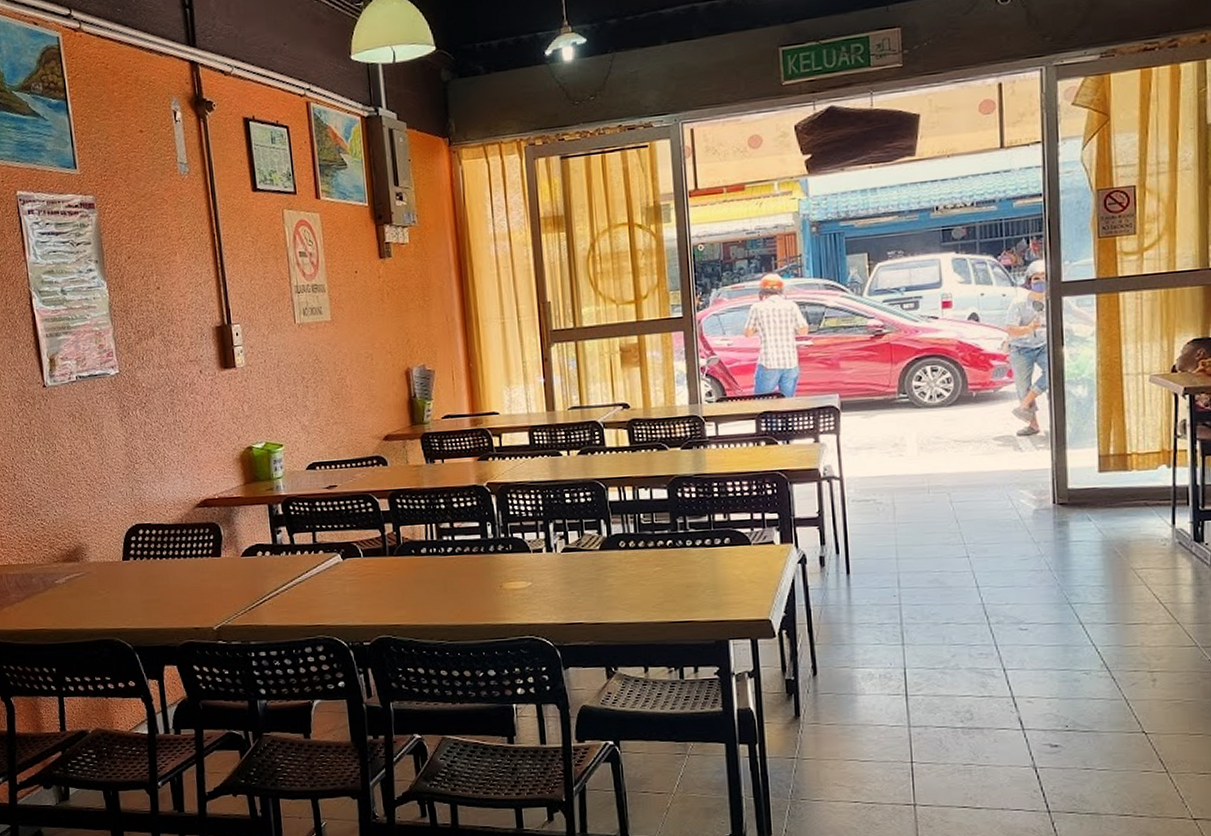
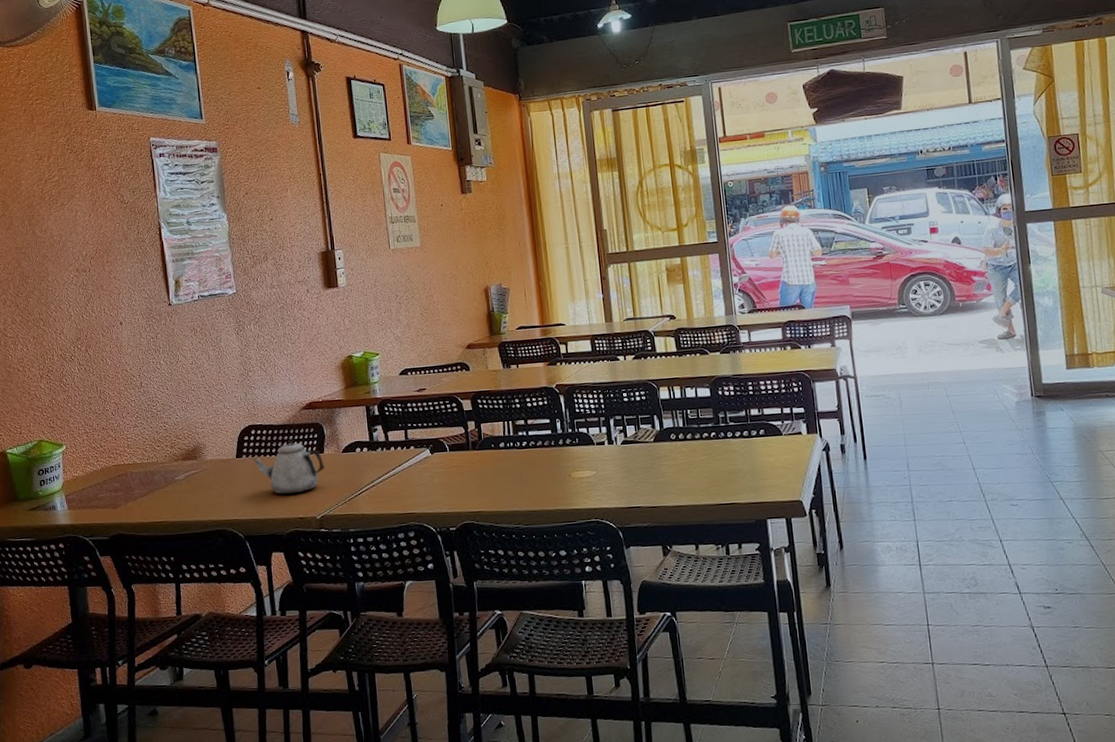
teapot: none [142,541,222,602] -> present [253,439,325,495]

